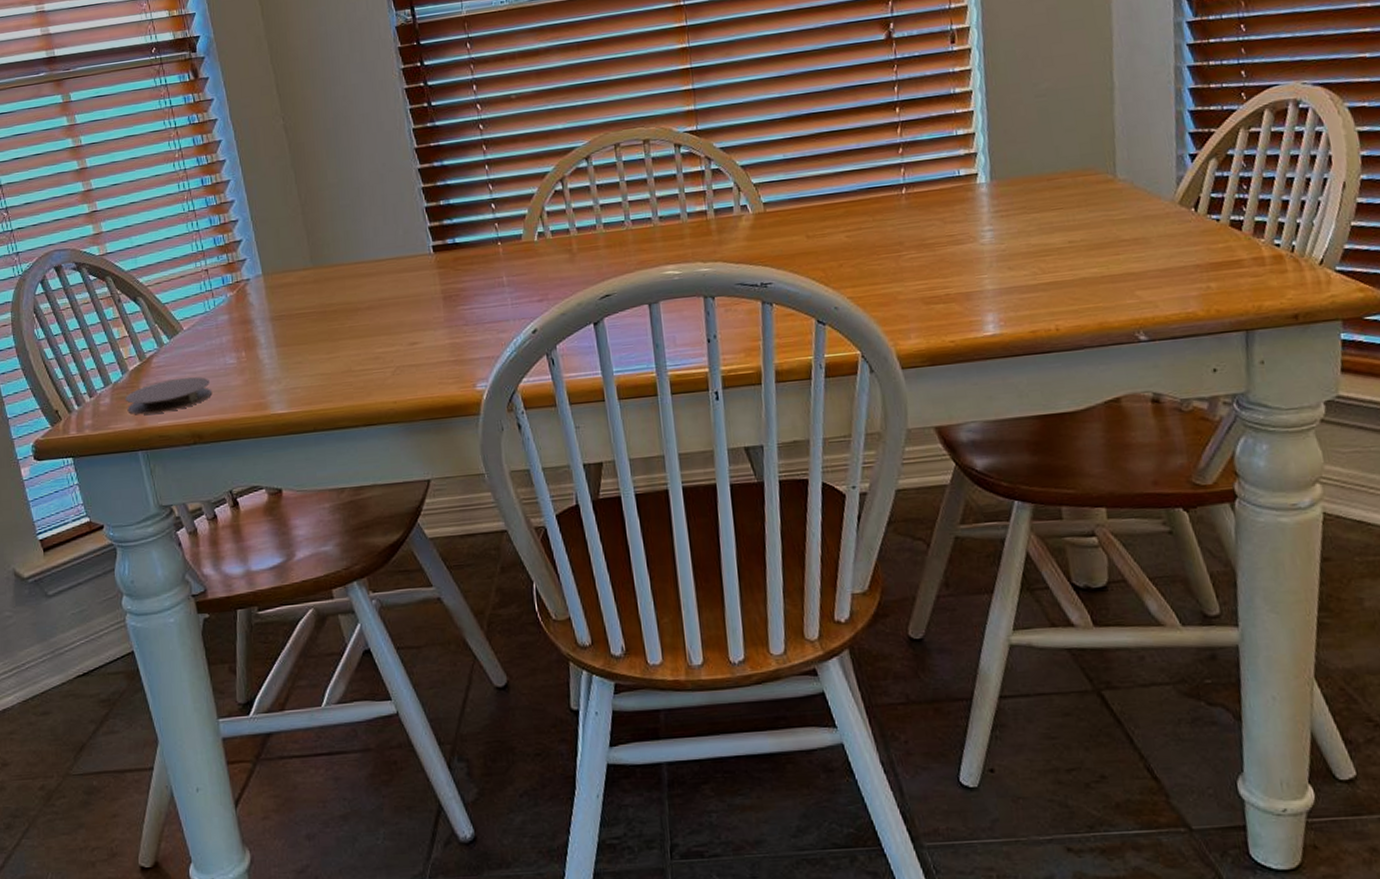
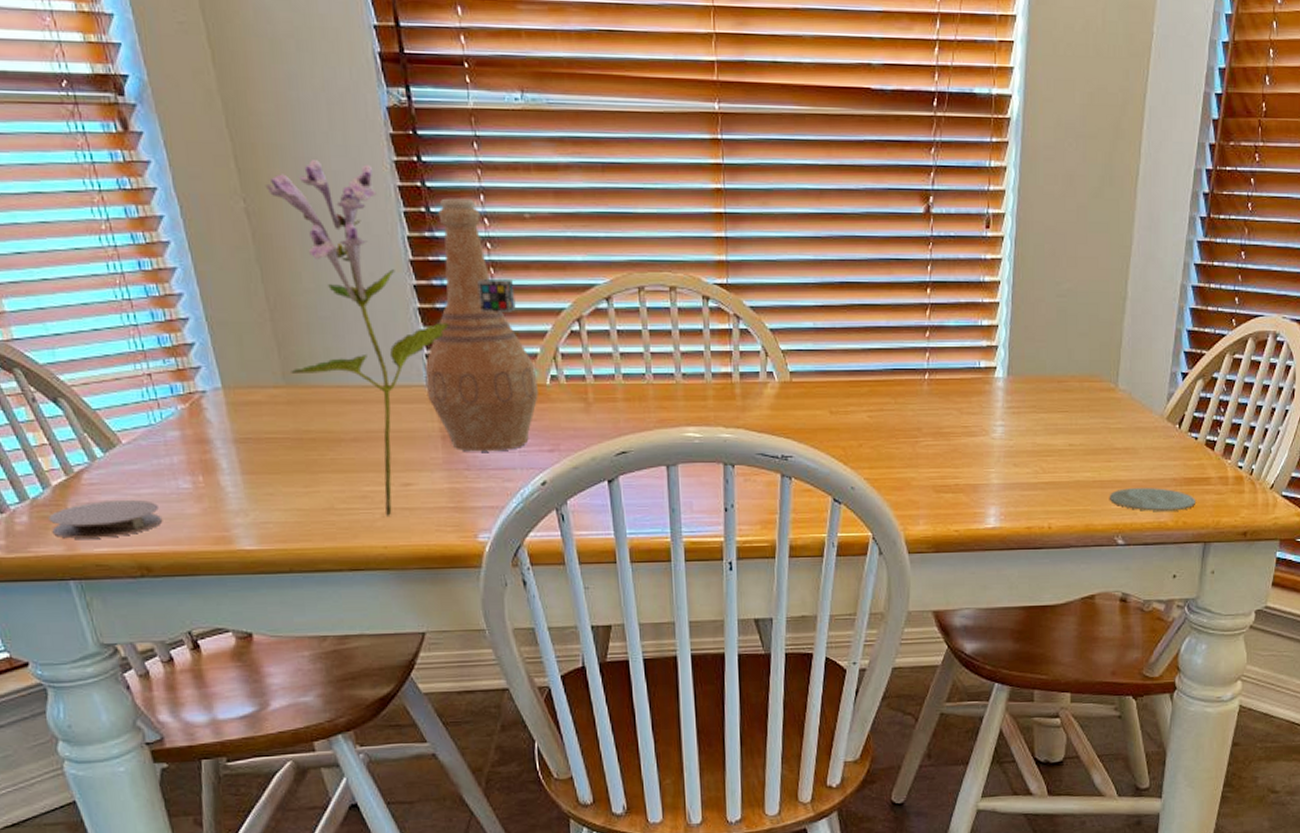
flower: none [299,75,506,374] -> present [265,160,516,516]
vase: none [428,89,528,309] -> present [424,198,540,452]
coaster: none [1123,276,1229,303] -> present [1110,488,1196,511]

